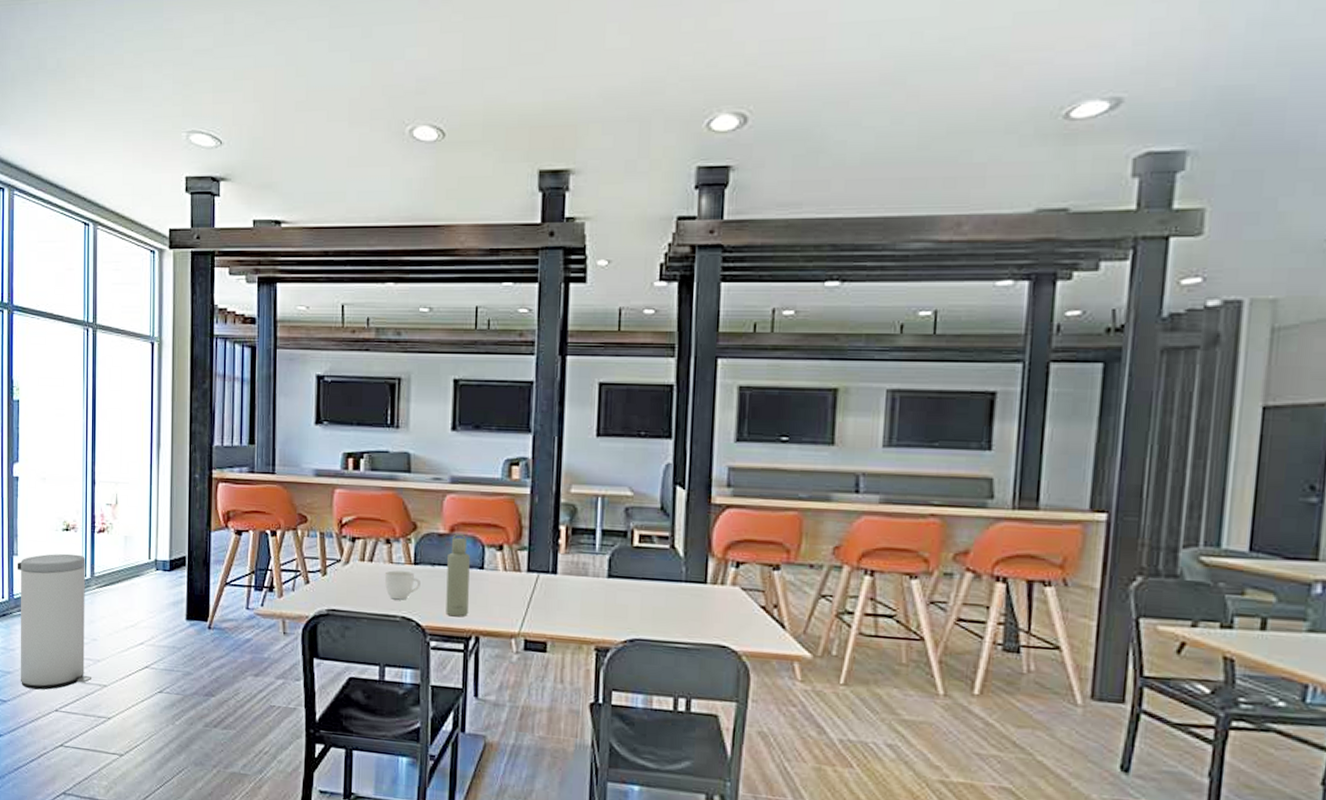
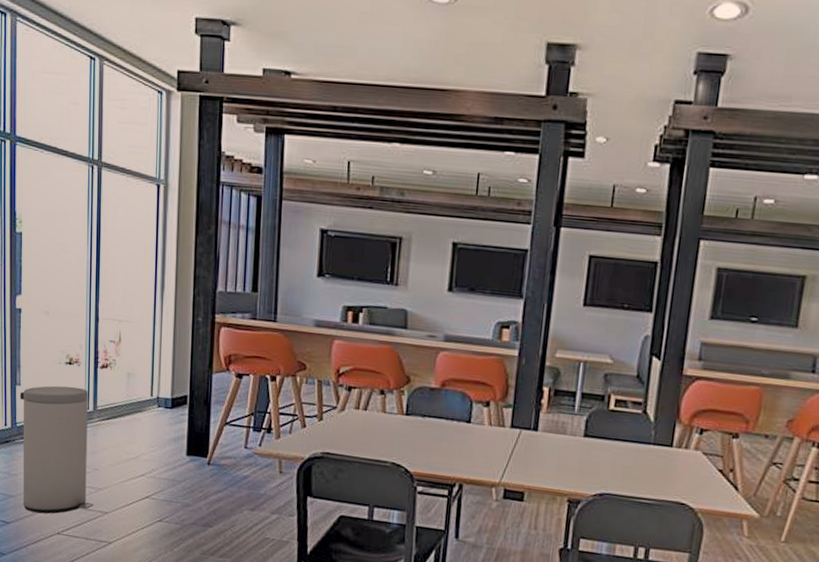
cup: present [384,570,421,600] -> none [377,419,411,448]
bottle: present [446,533,470,617] -> none [433,388,459,466]

